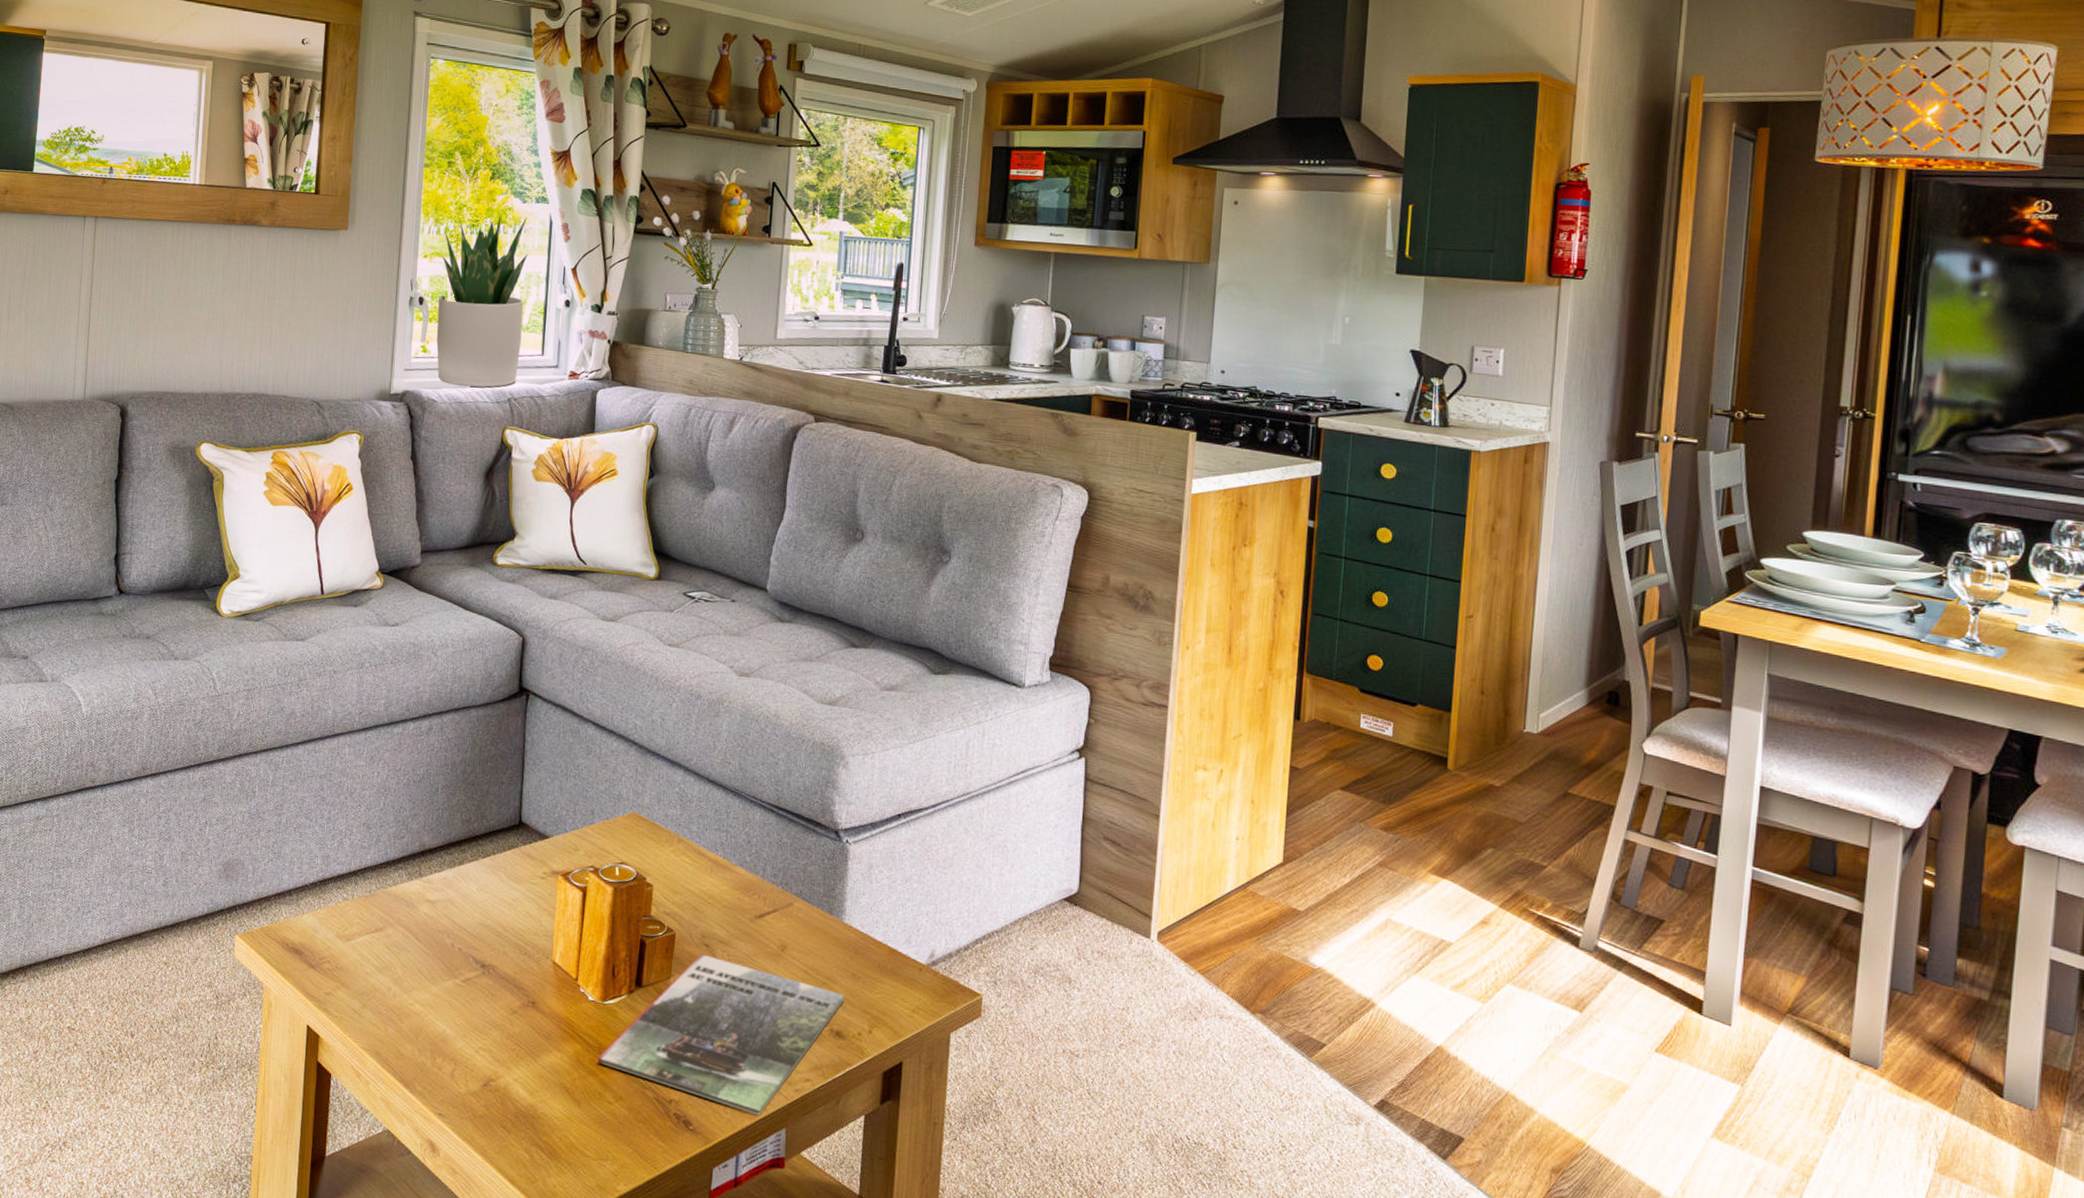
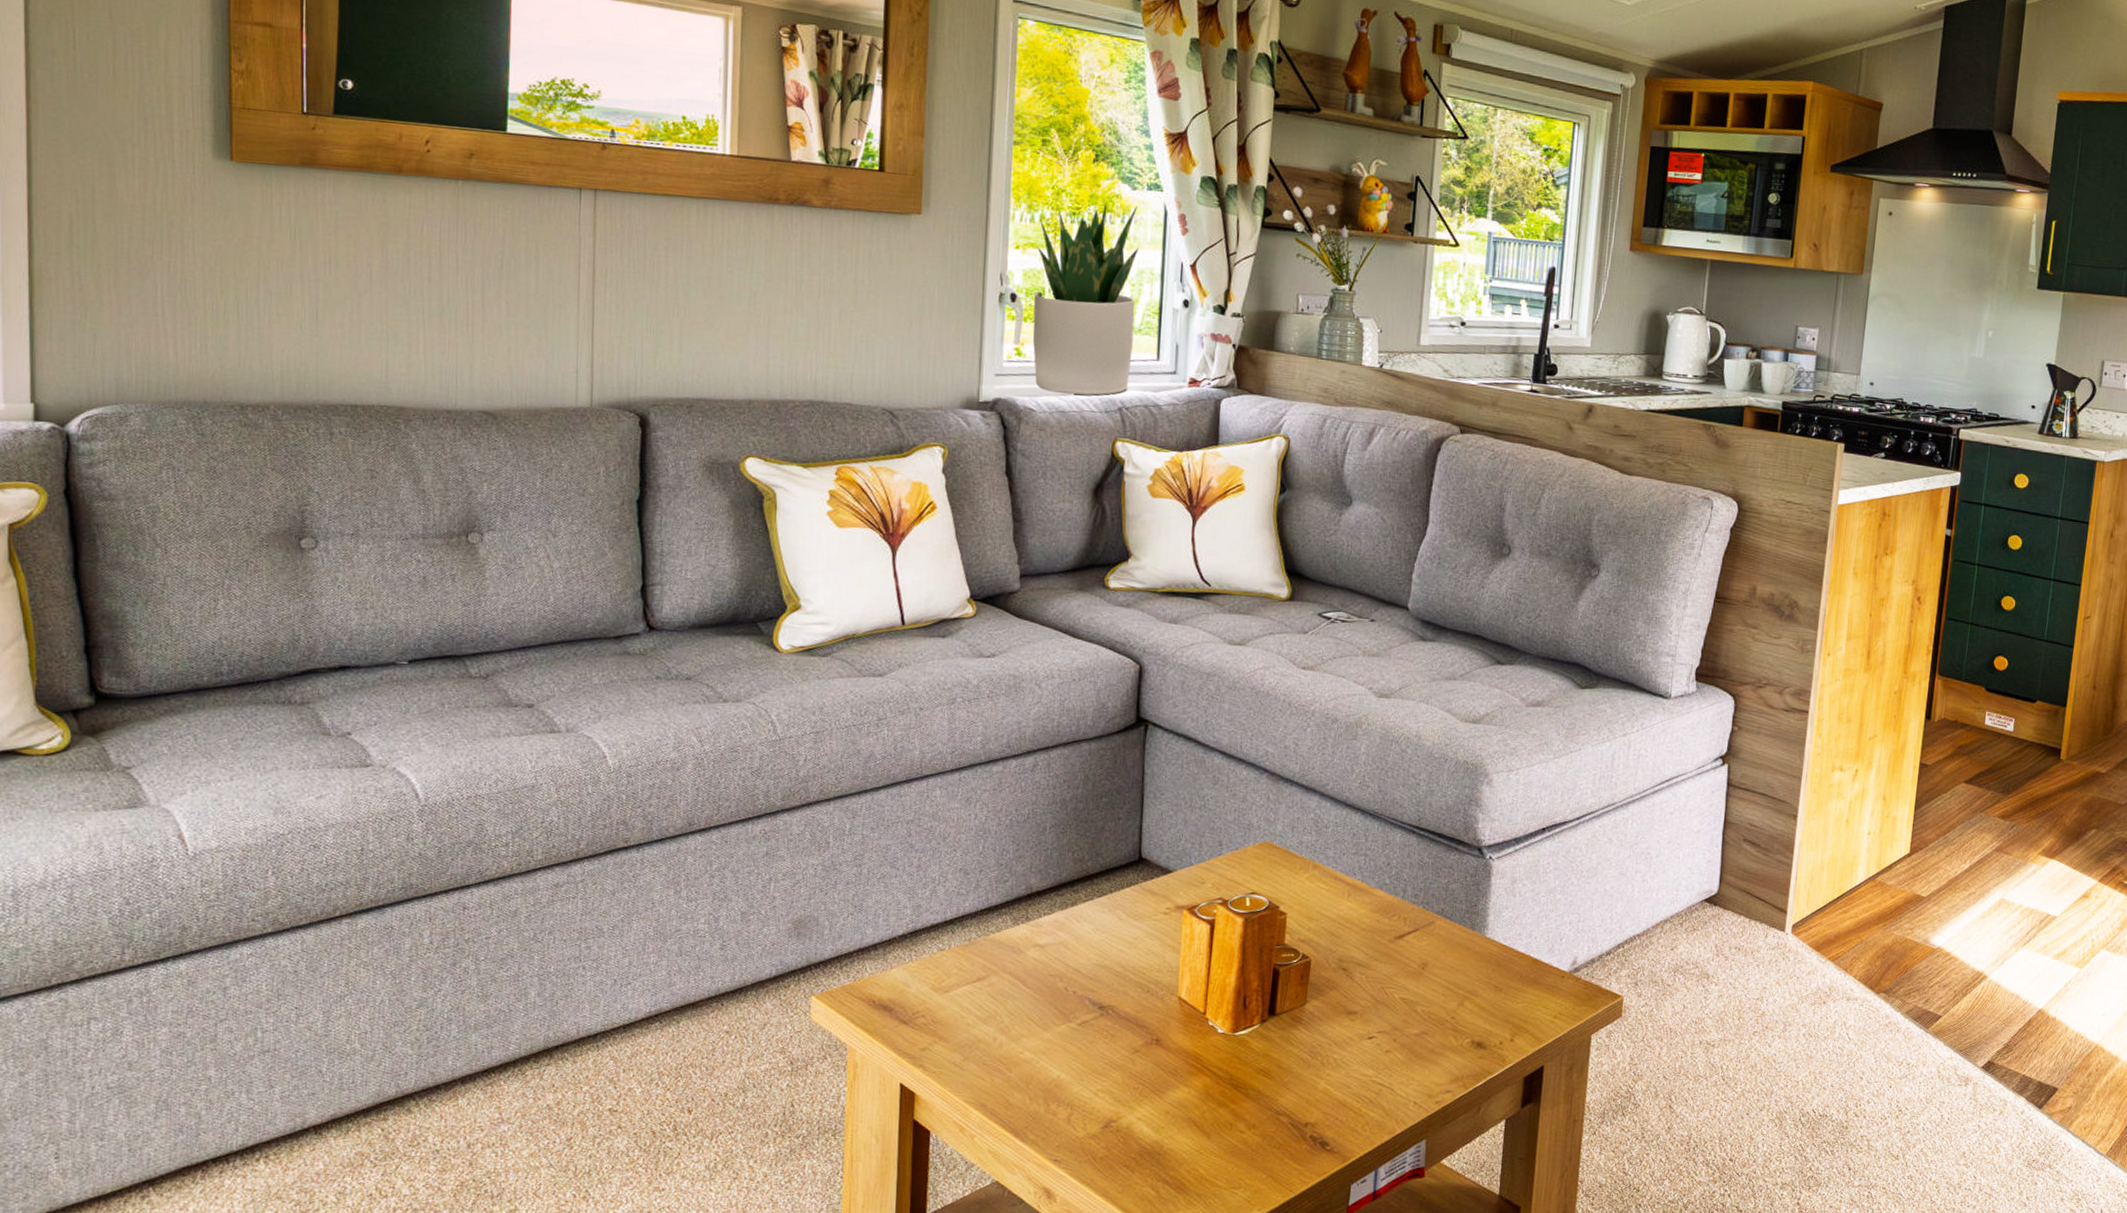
magazine: present [597,953,845,1116] -> none [1228,977,1487,1130]

